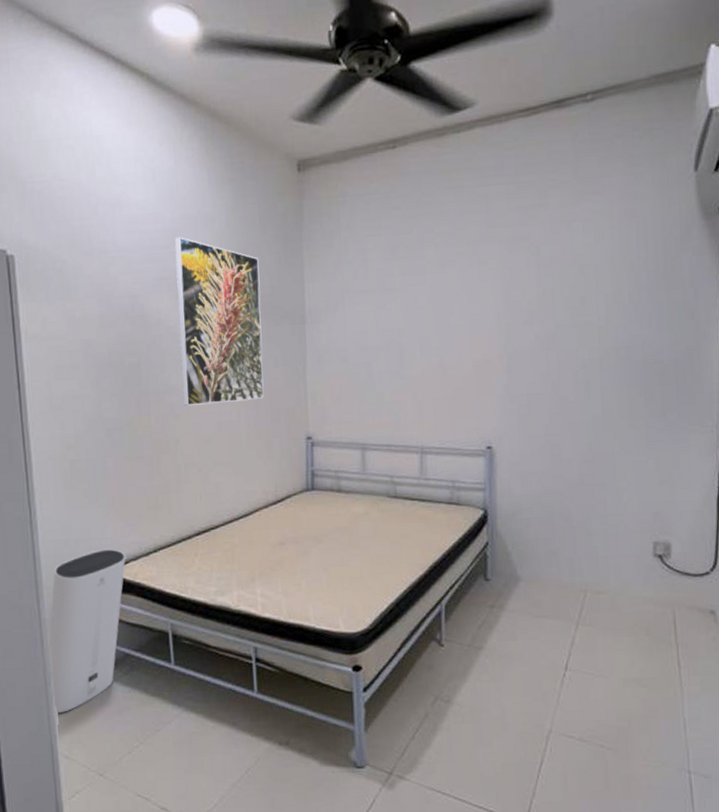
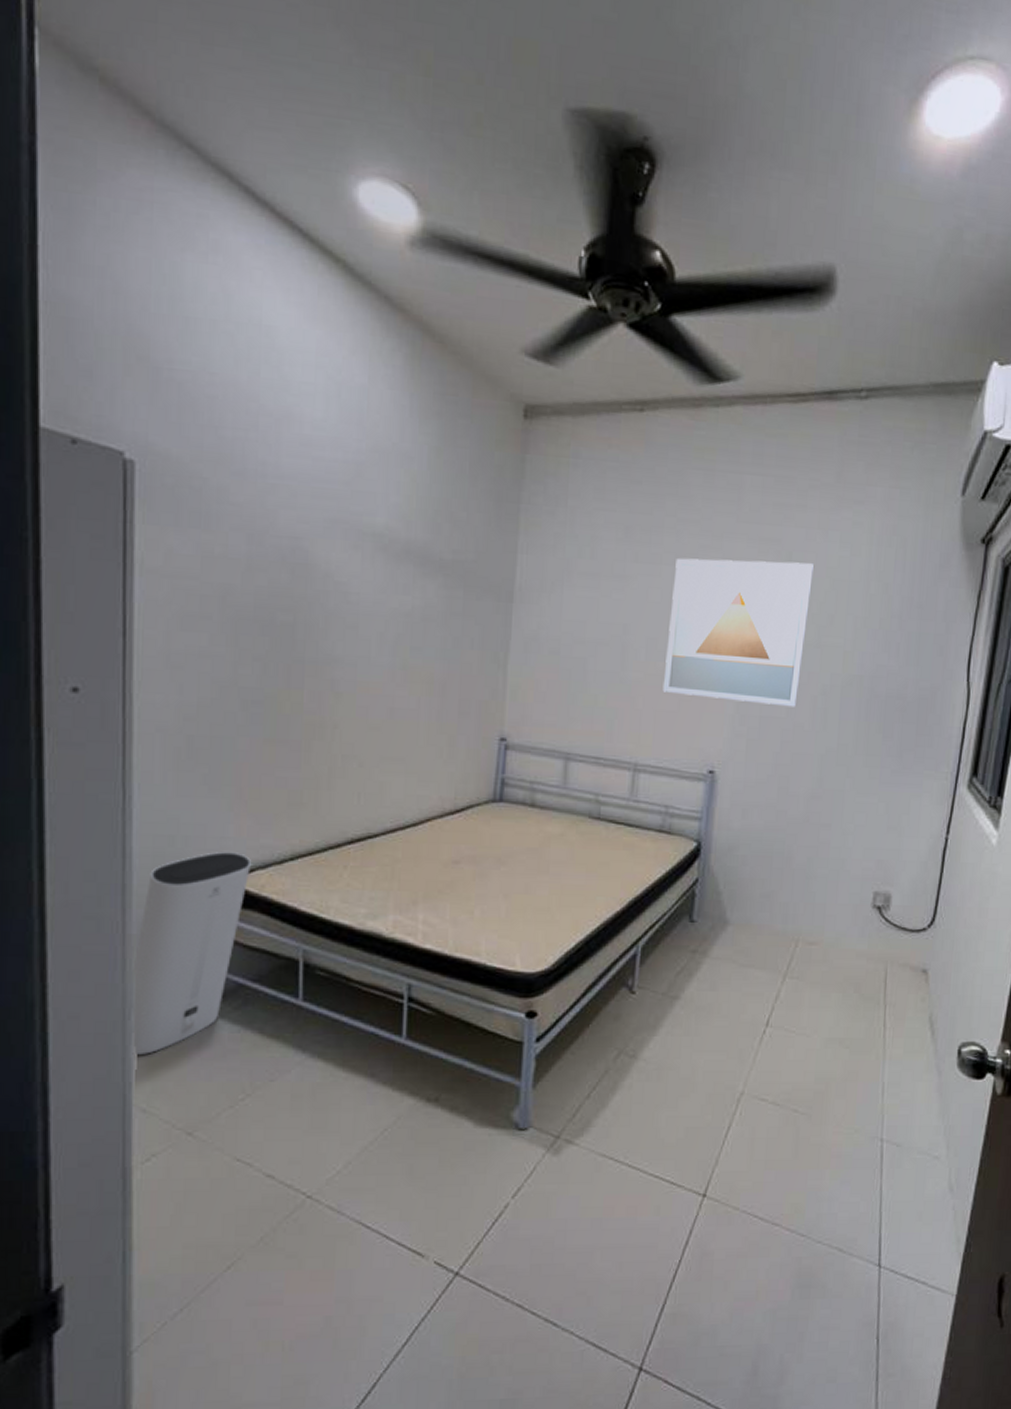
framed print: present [175,237,264,406] -> none [349,473,463,686]
wall art: none [437,254,562,384] -> present [662,558,815,707]

